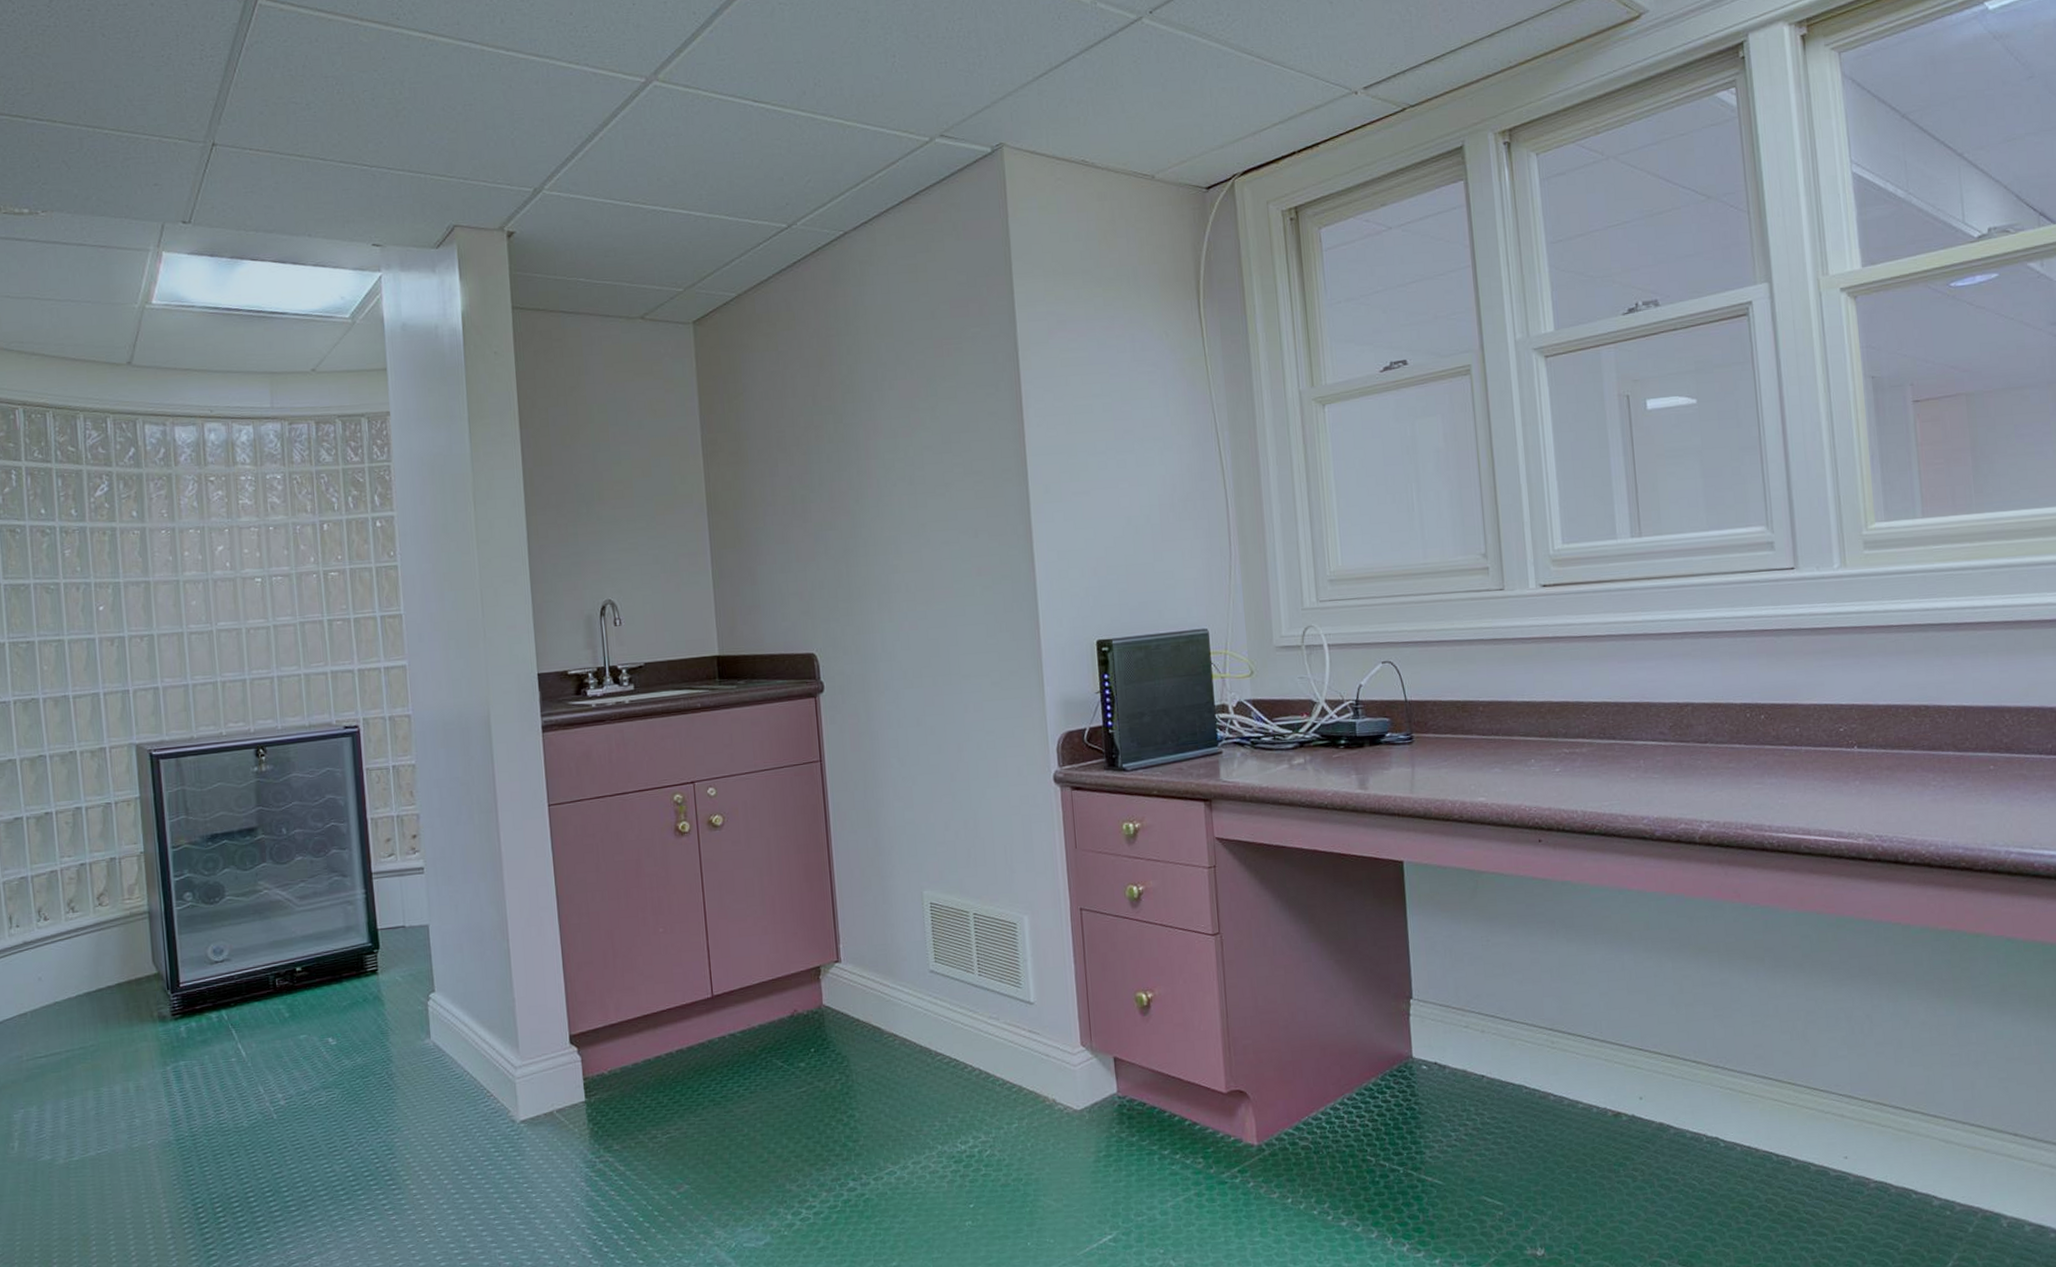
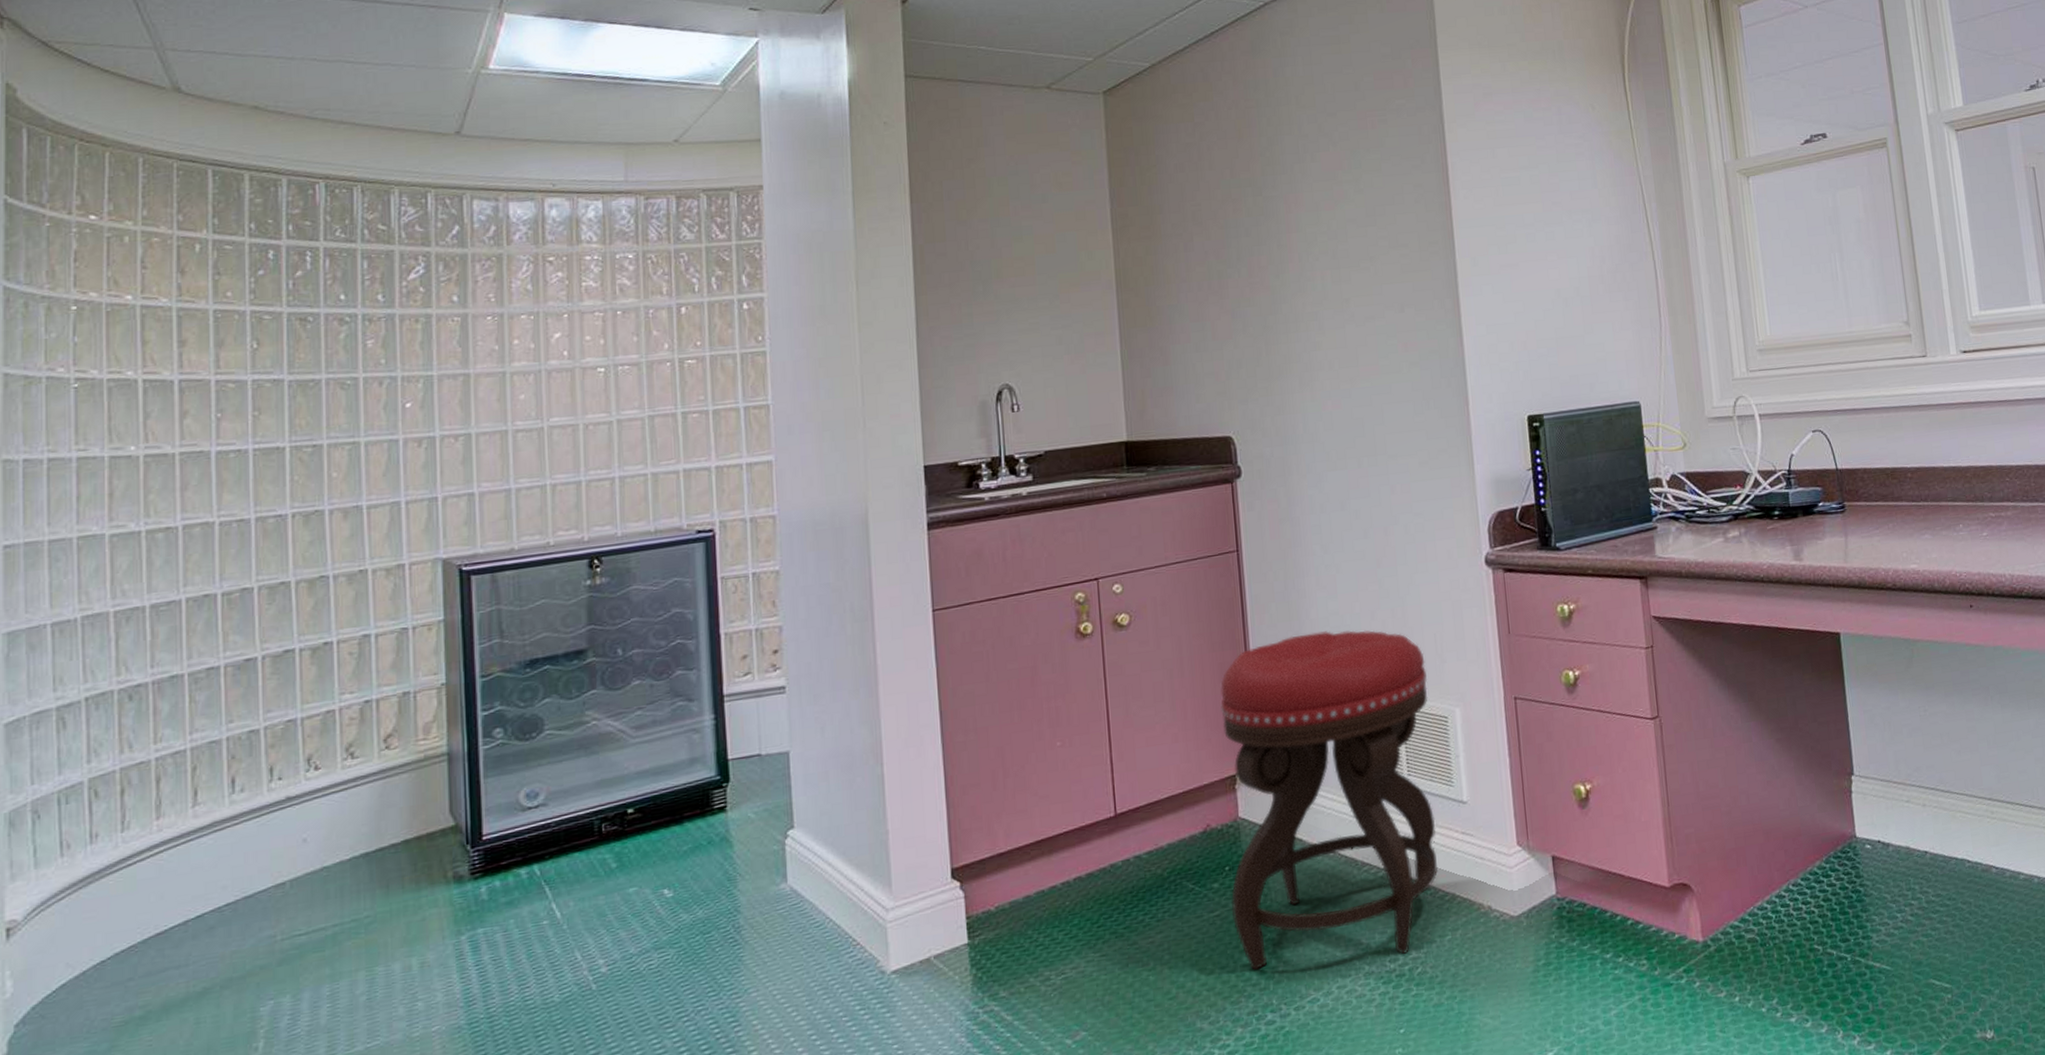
stool: none [805,839,1007,1142] -> present [1220,630,1439,970]

